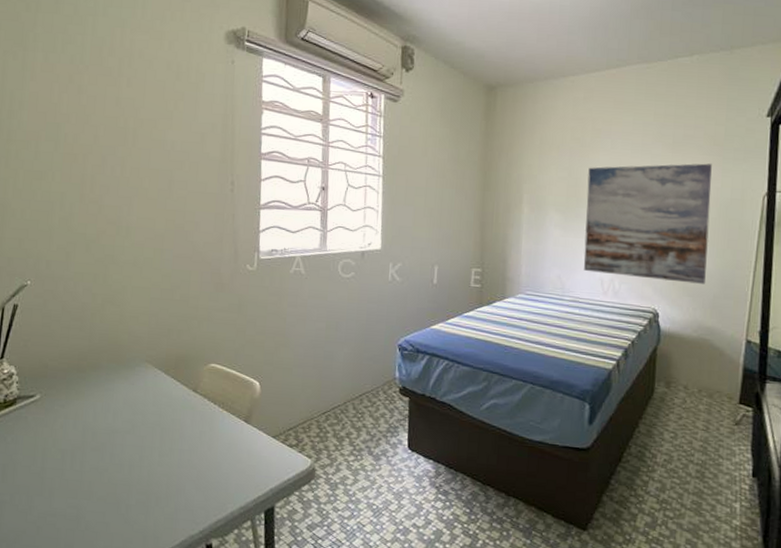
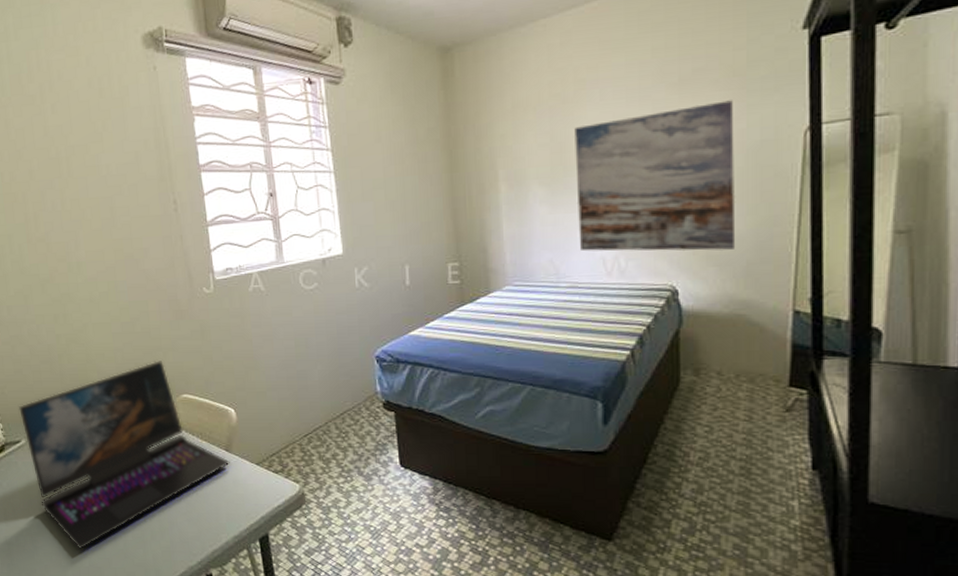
laptop: none [38,329,247,512] -> present [18,361,230,550]

